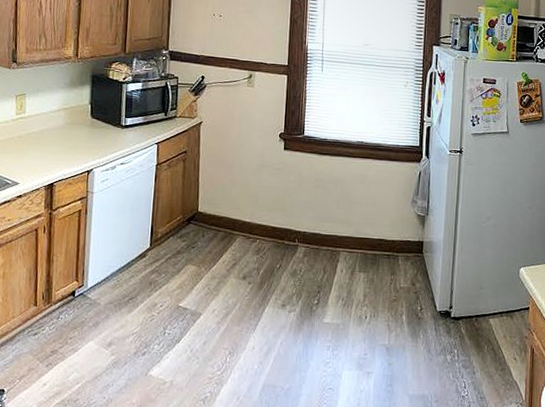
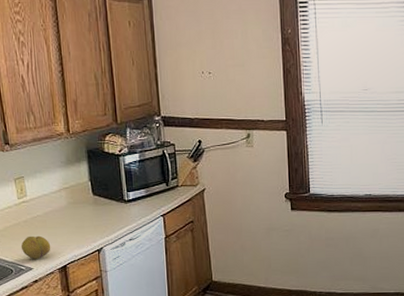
fruit: none [10,151,41,175] -> present [21,235,51,260]

